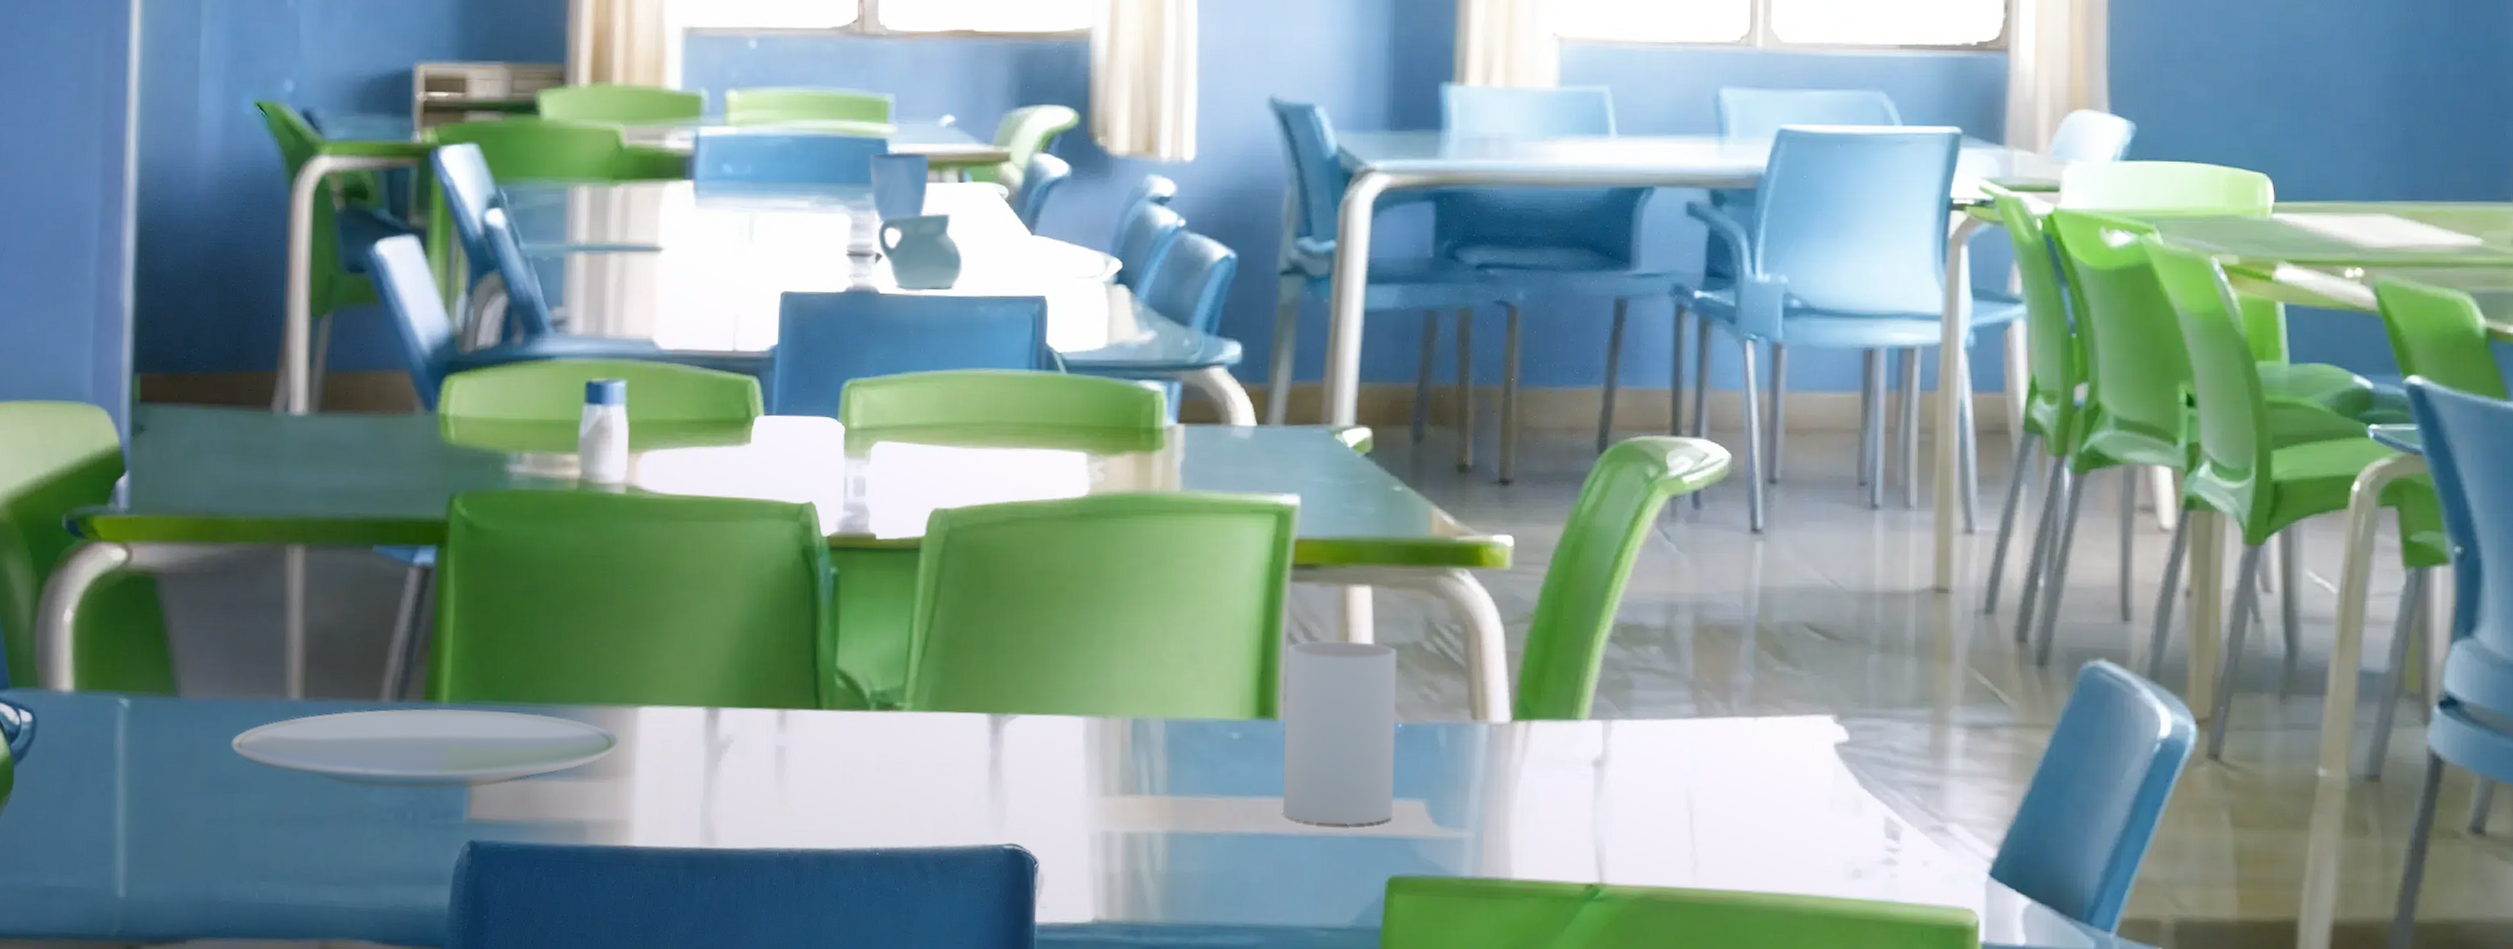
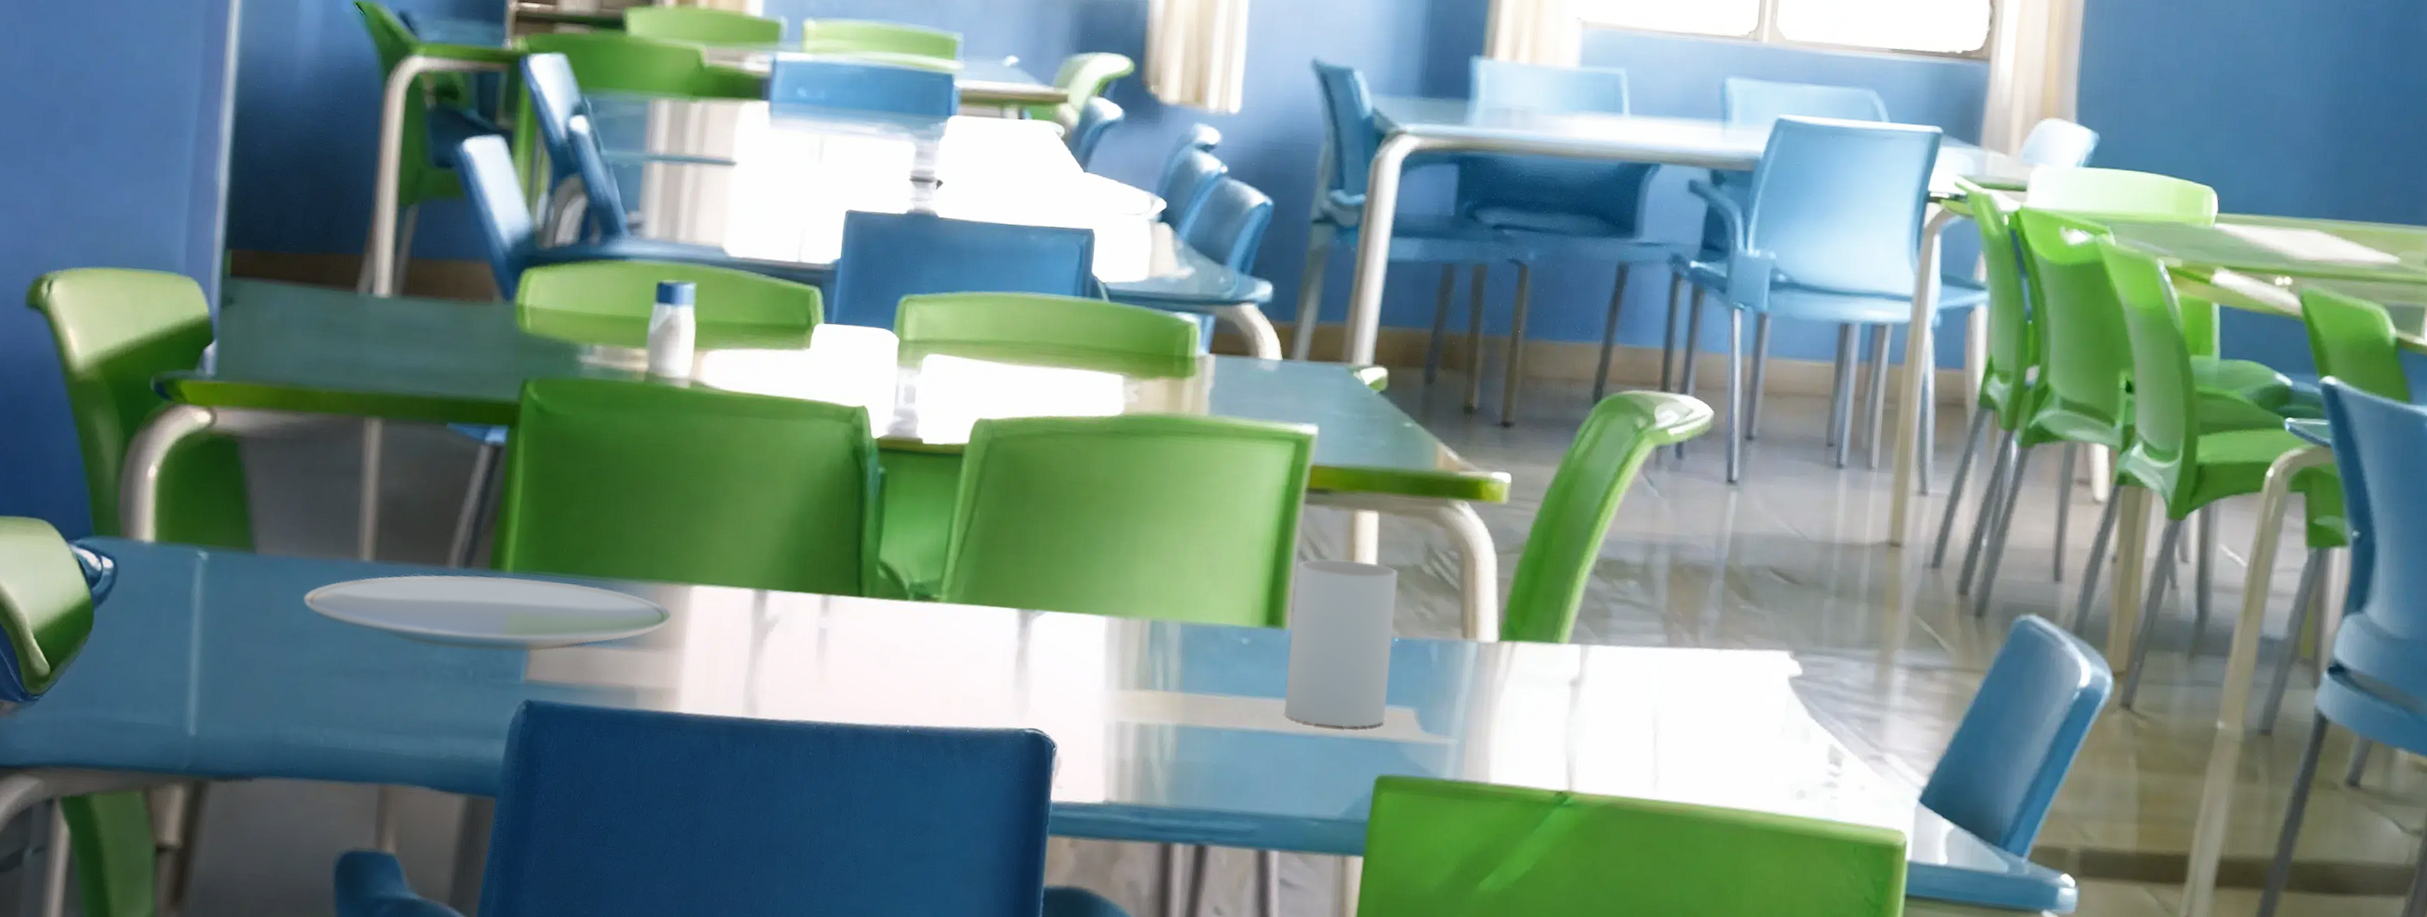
cup: present [868,152,929,222] -> none [935,87,992,152]
cream pitcher: present [878,213,963,292] -> none [940,146,1018,218]

